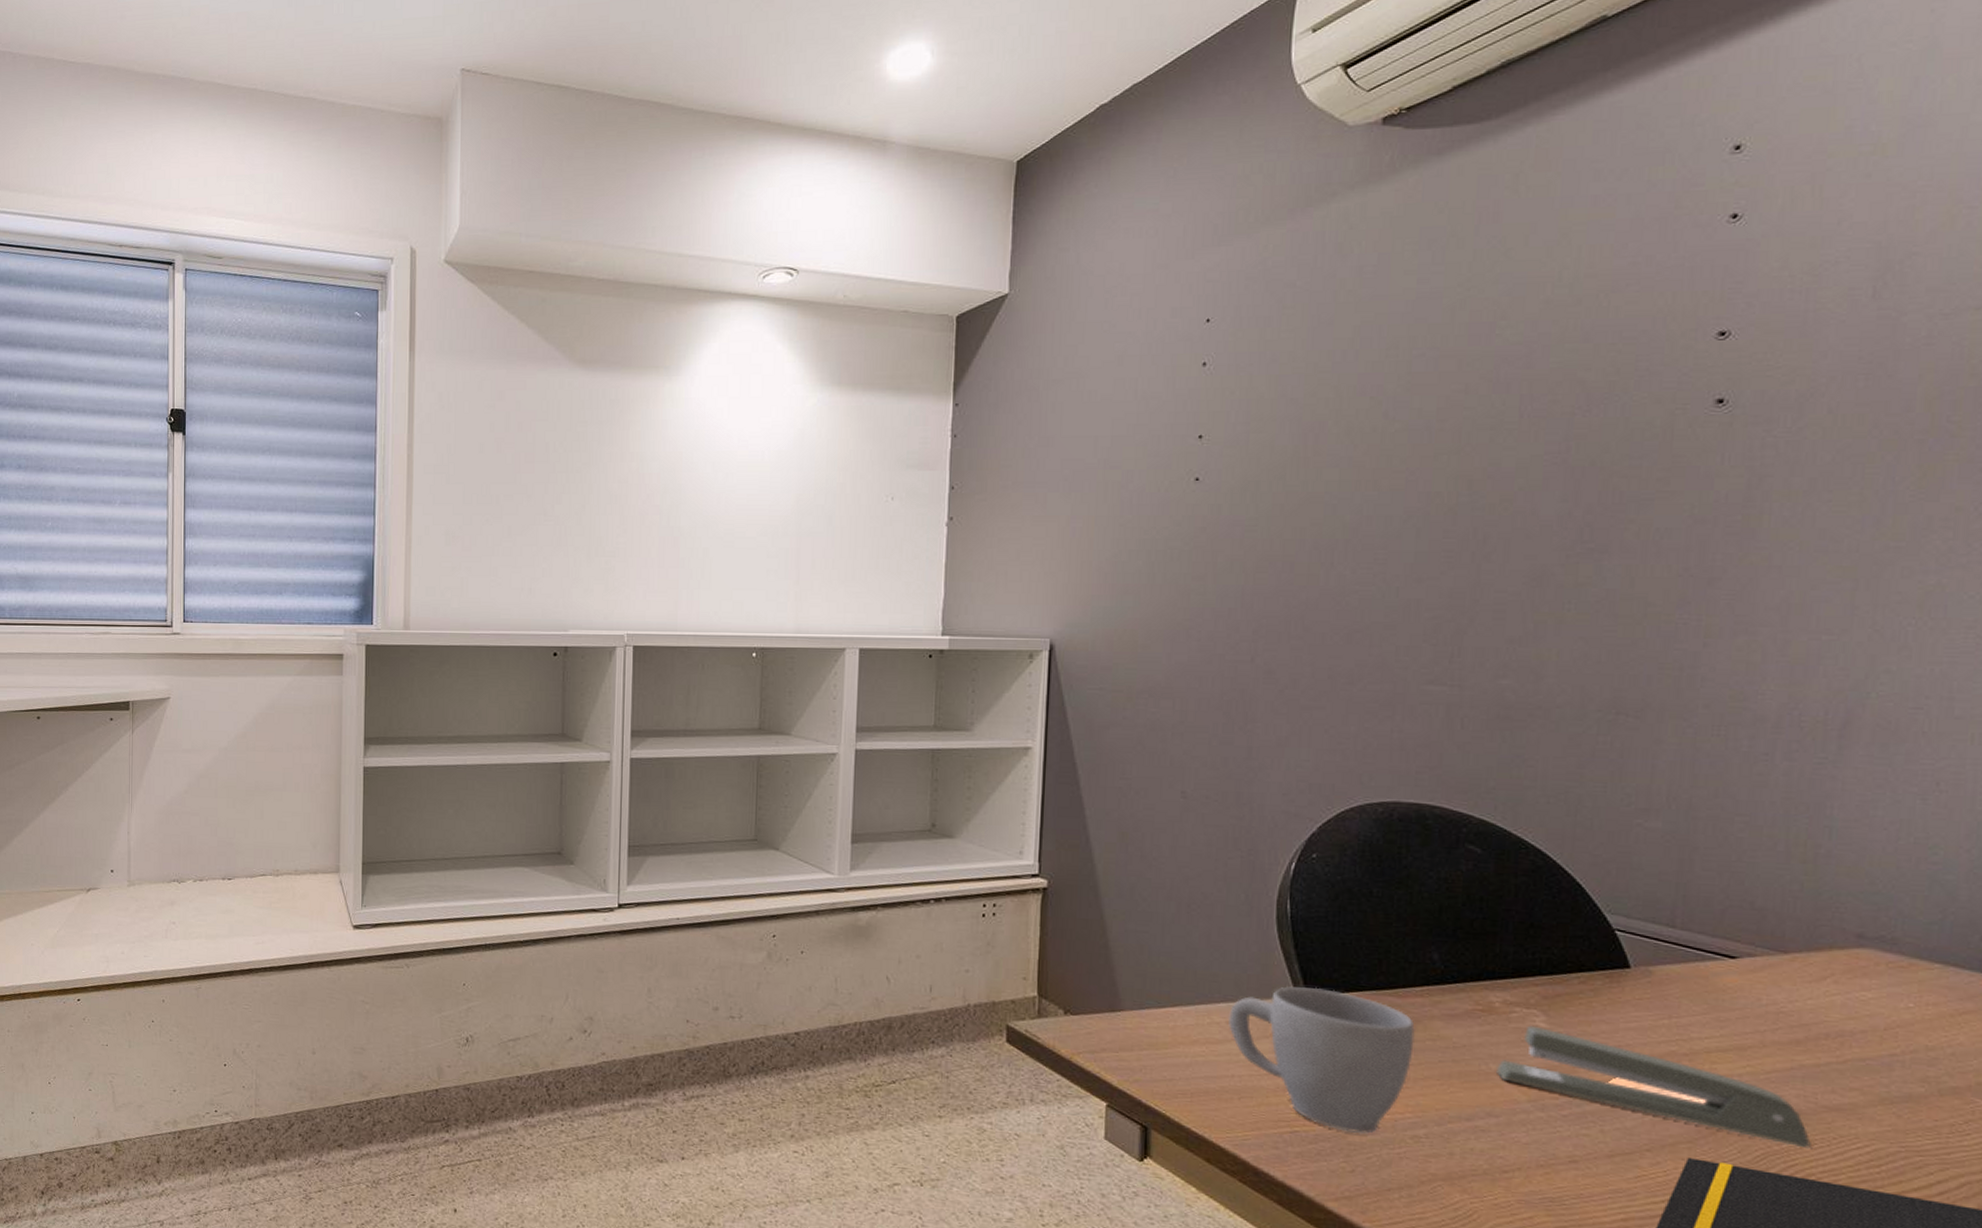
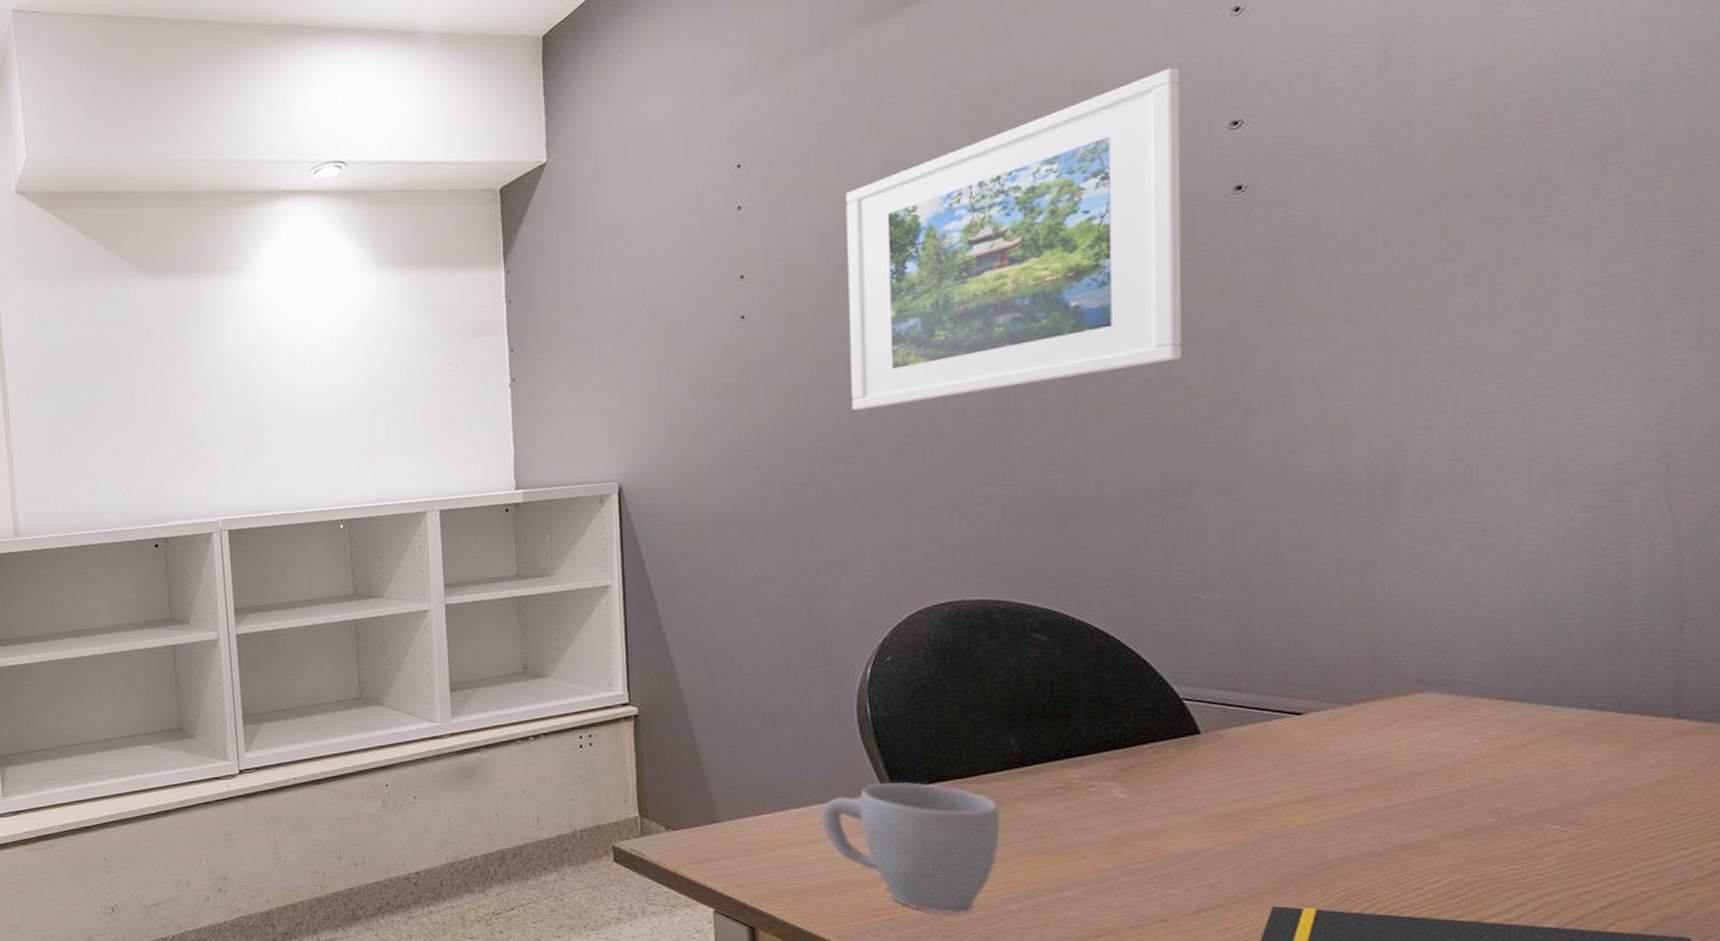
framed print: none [1301,268,1670,590] -> present [845,67,1182,411]
stapler: present [1497,1025,1813,1149] -> none [1081,797,1392,887]

